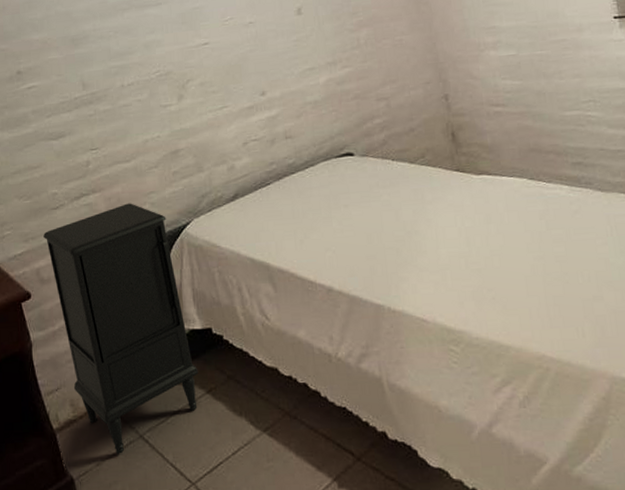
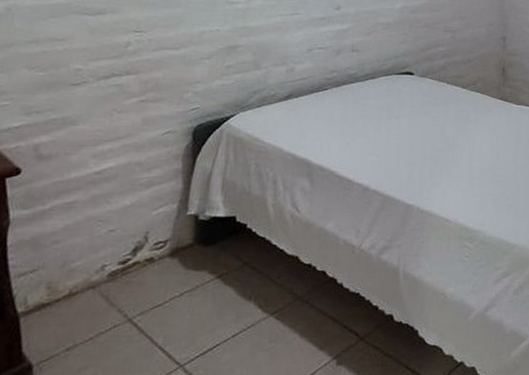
nightstand: present [43,203,199,454] -> none [53,89,212,338]

